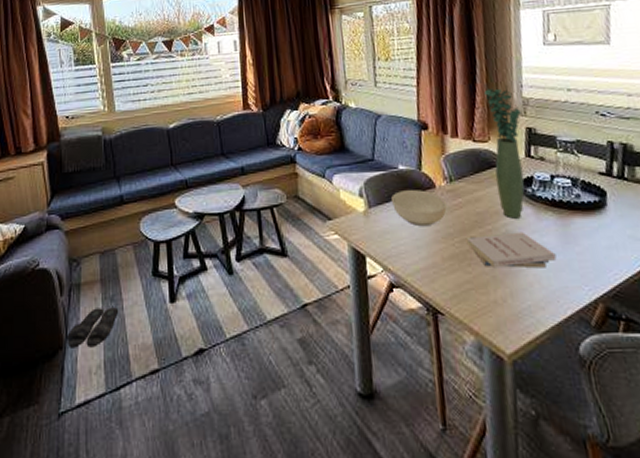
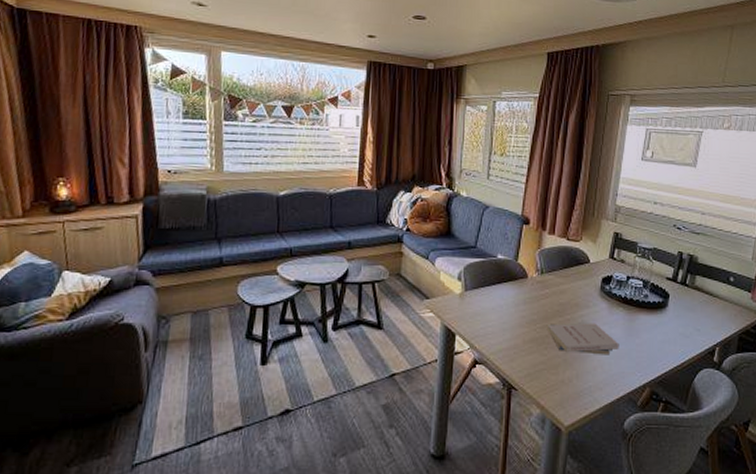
slippers: present [67,307,118,348] -> none [148,366,206,404]
bowl: present [390,190,448,227] -> none [486,278,536,312]
vase: present [484,84,525,219] -> none [580,189,612,311]

